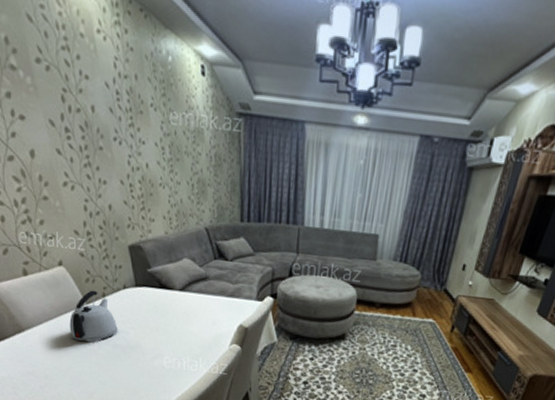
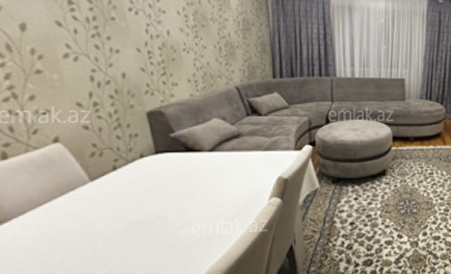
kettle: present [69,290,118,343] -> none [66,164,133,225]

